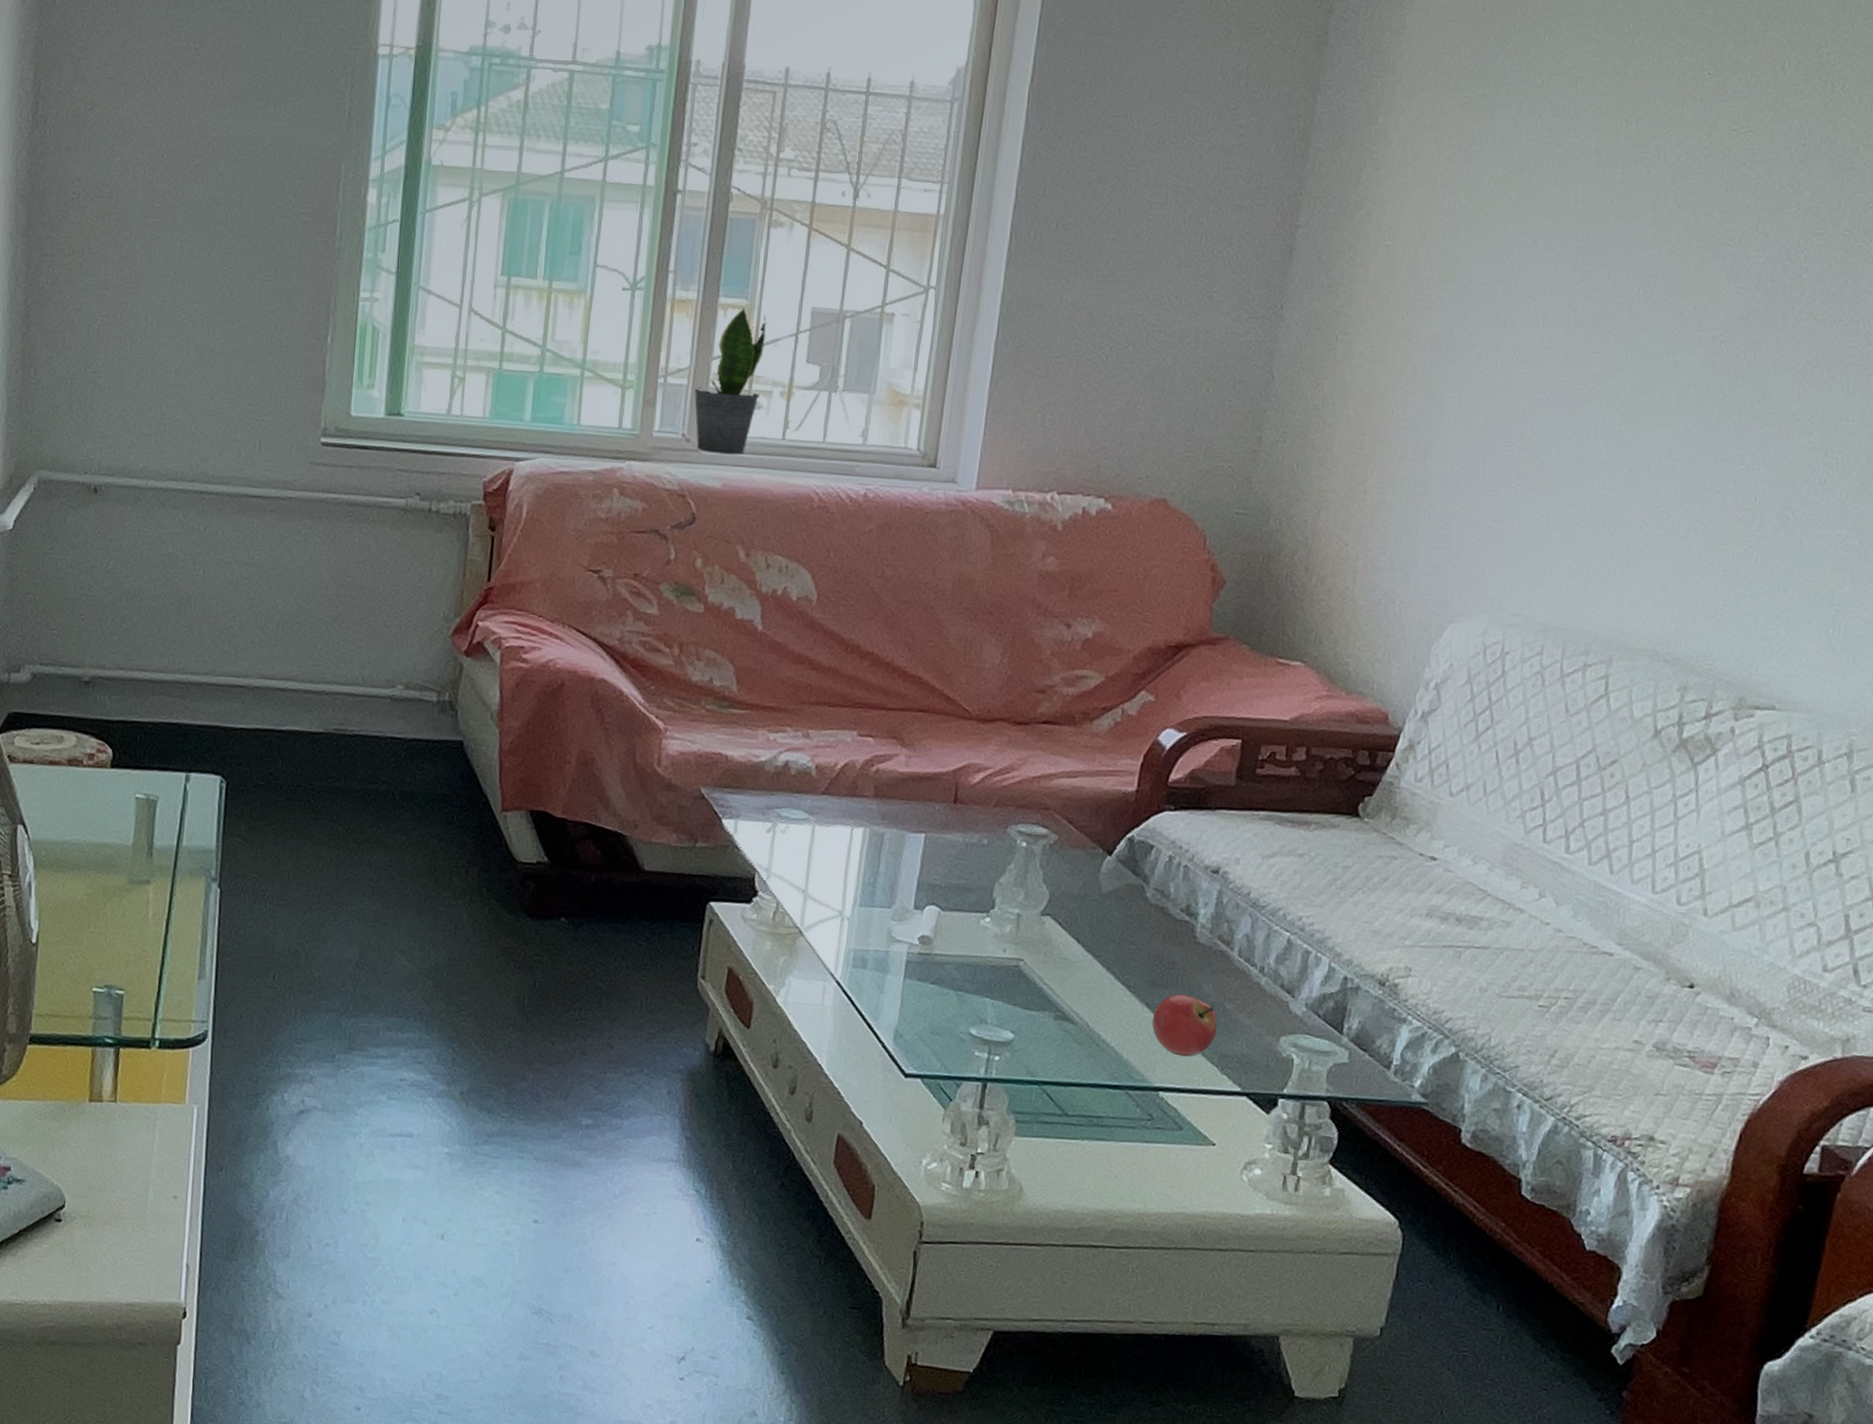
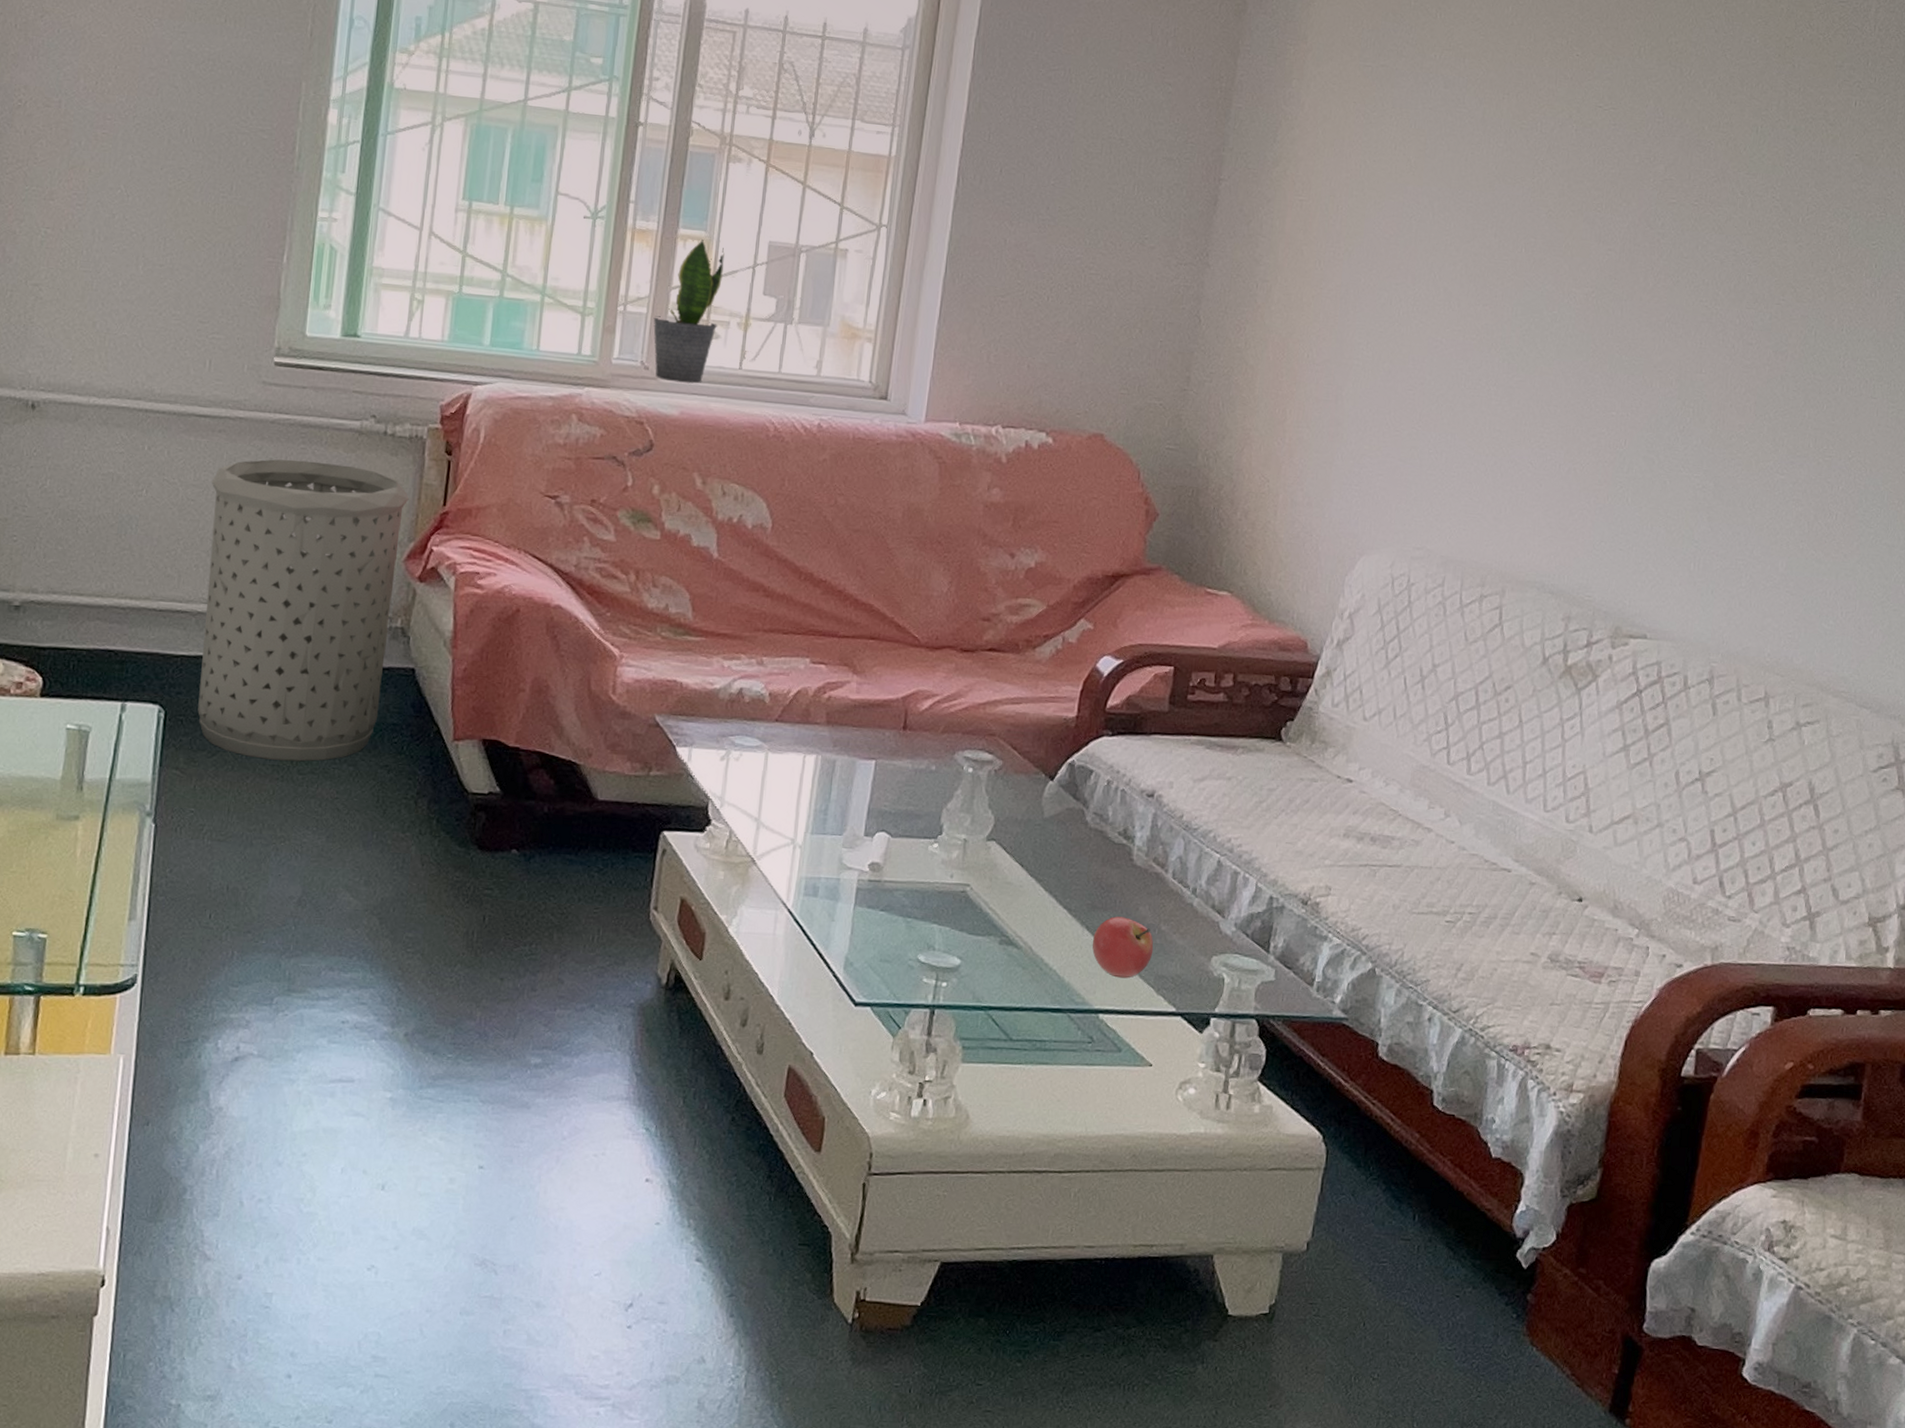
laundry basket: none [257,537,454,831] -> present [198,459,409,762]

